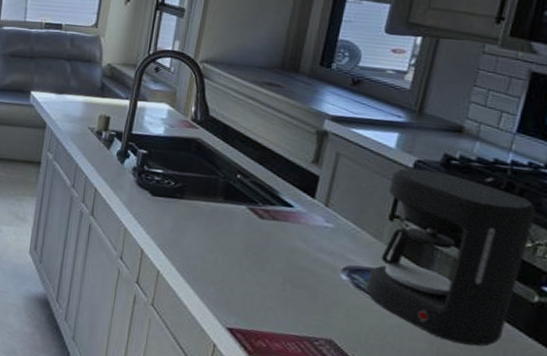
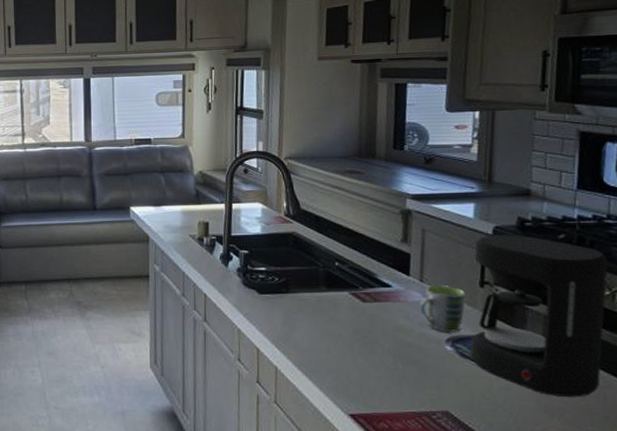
mug: none [320,211,372,263] -> present [420,284,466,332]

